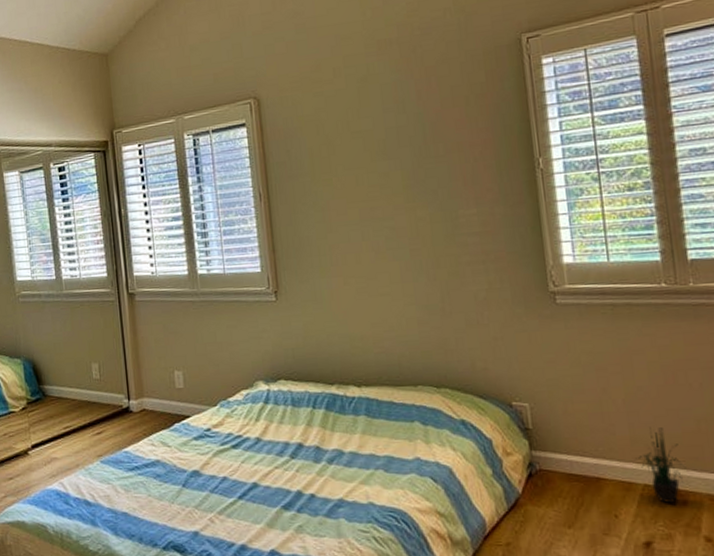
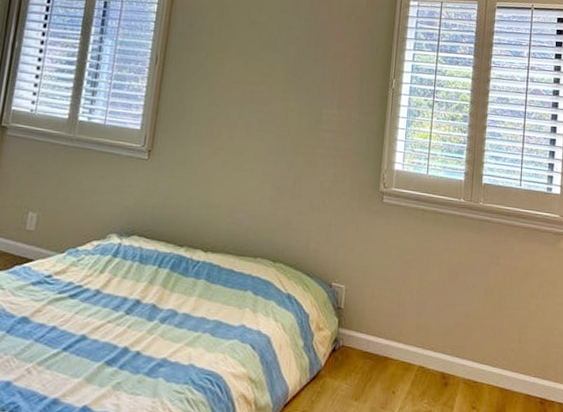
potted plant: present [635,426,686,504] -> none [417,316,452,385]

